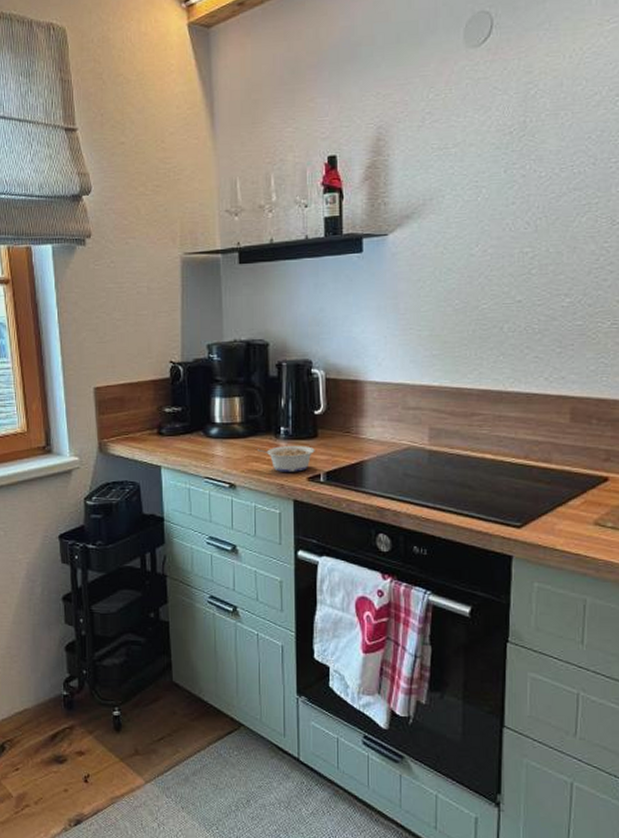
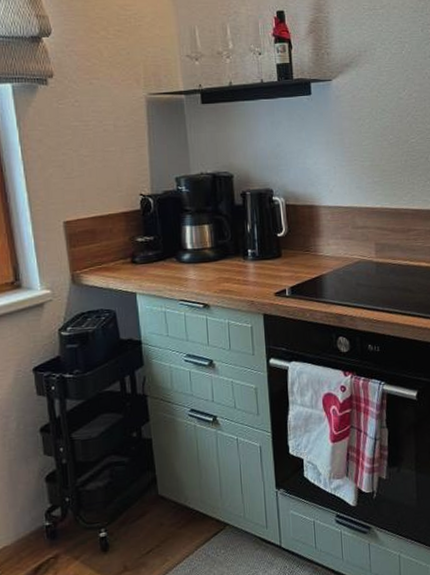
legume: present [256,445,315,472] -> none [227,265,280,290]

